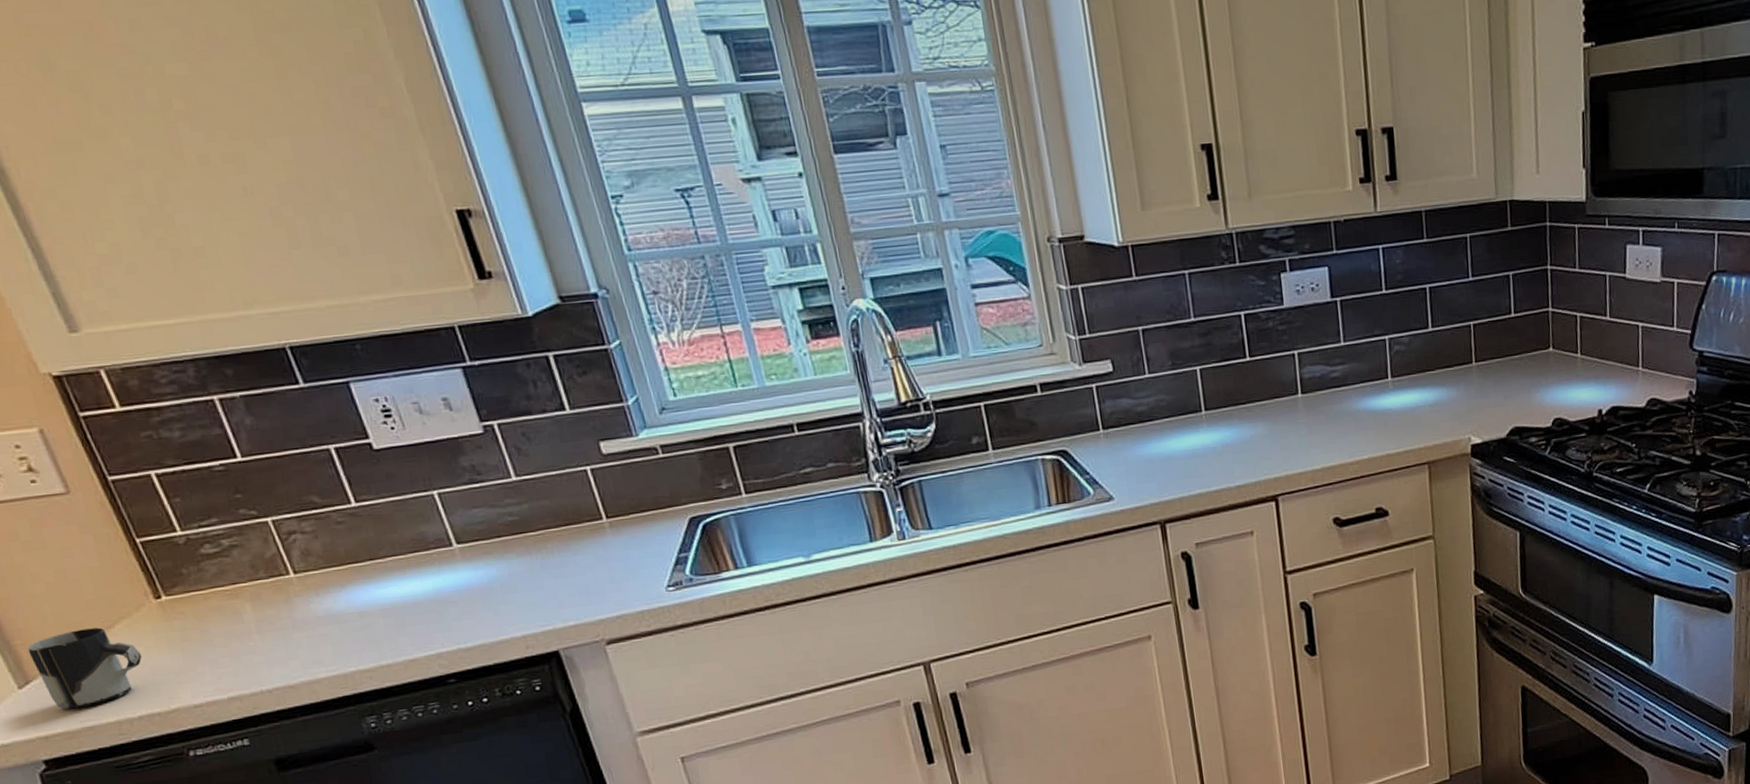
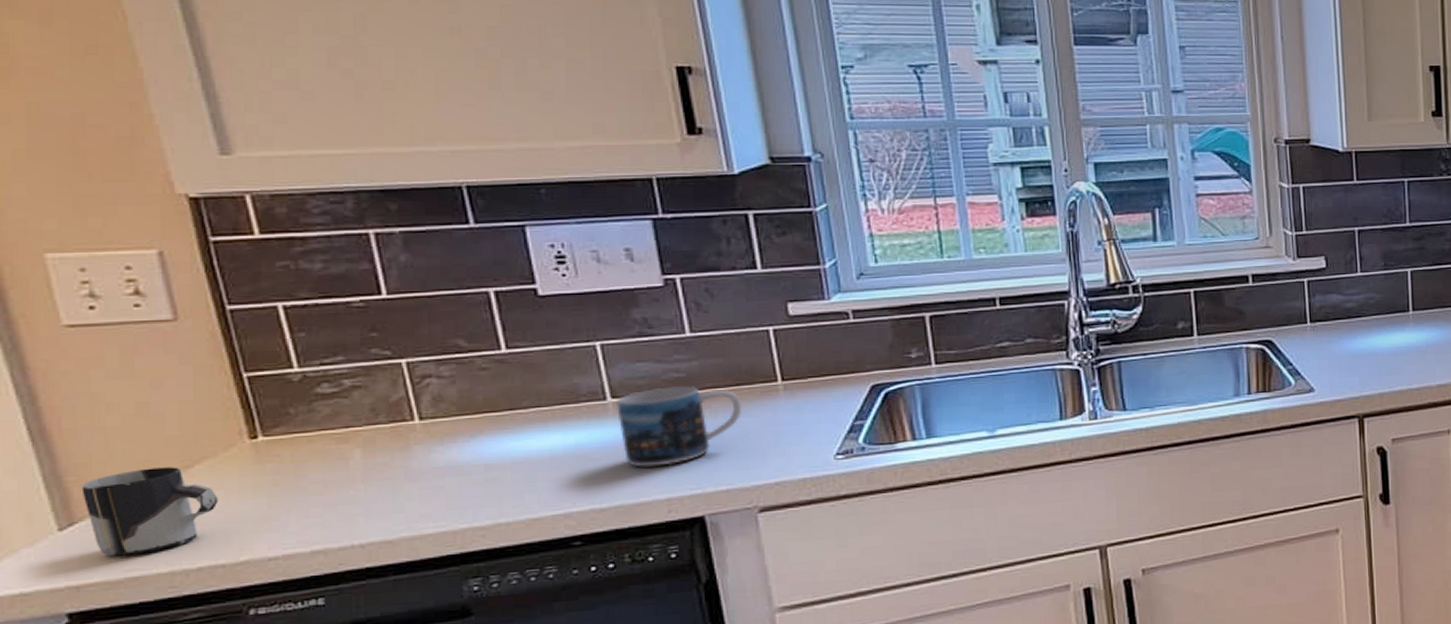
mug: none [462,528,575,608] -> present [617,386,741,467]

